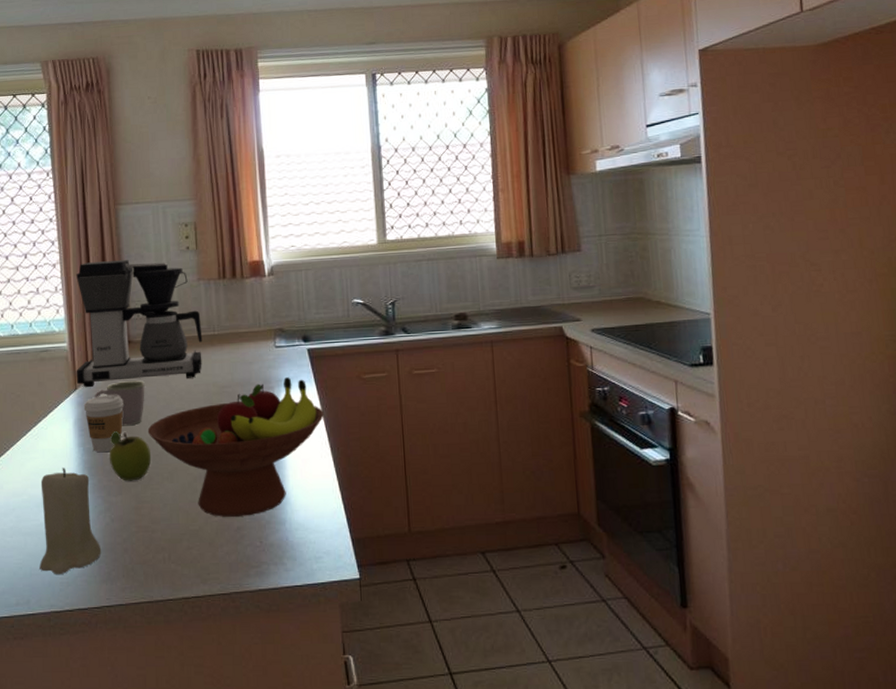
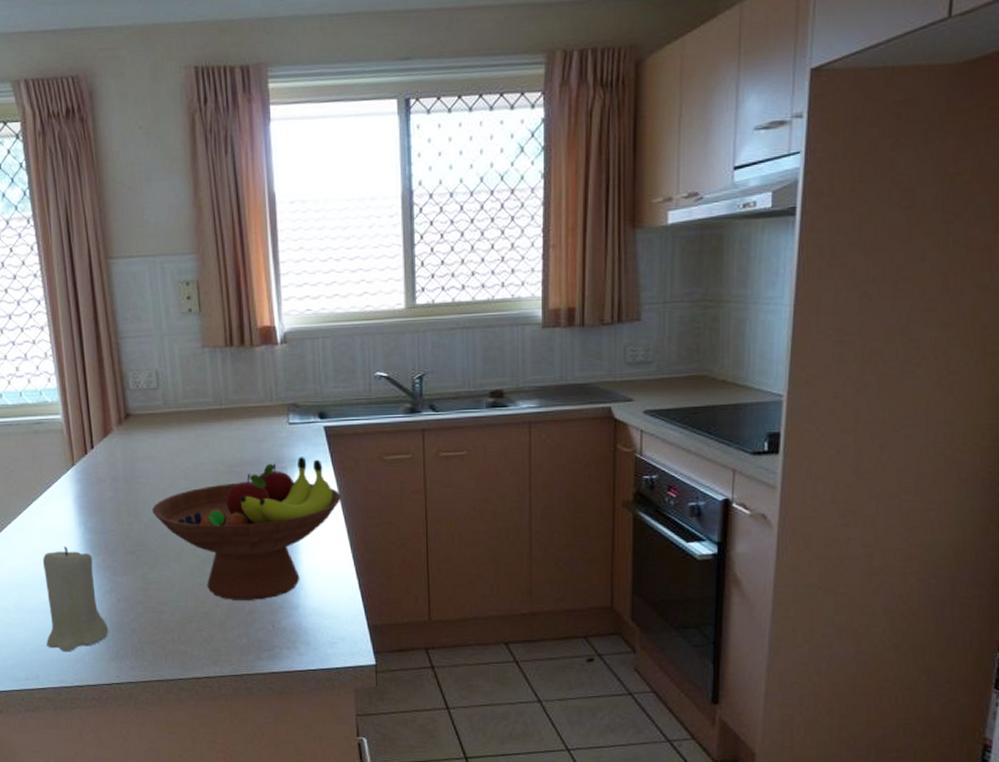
coffee maker: present [76,260,203,388] -> none [67,323,209,464]
coffee cup: present [83,394,123,452] -> none [82,471,125,531]
mug: present [95,381,145,426] -> none [94,457,148,505]
fruit: present [109,430,151,481] -> none [112,509,156,562]

